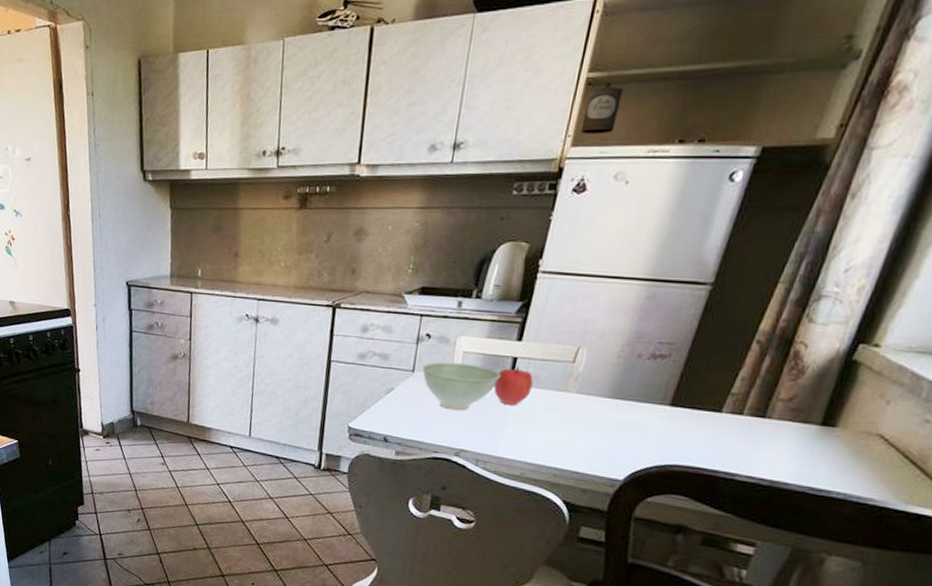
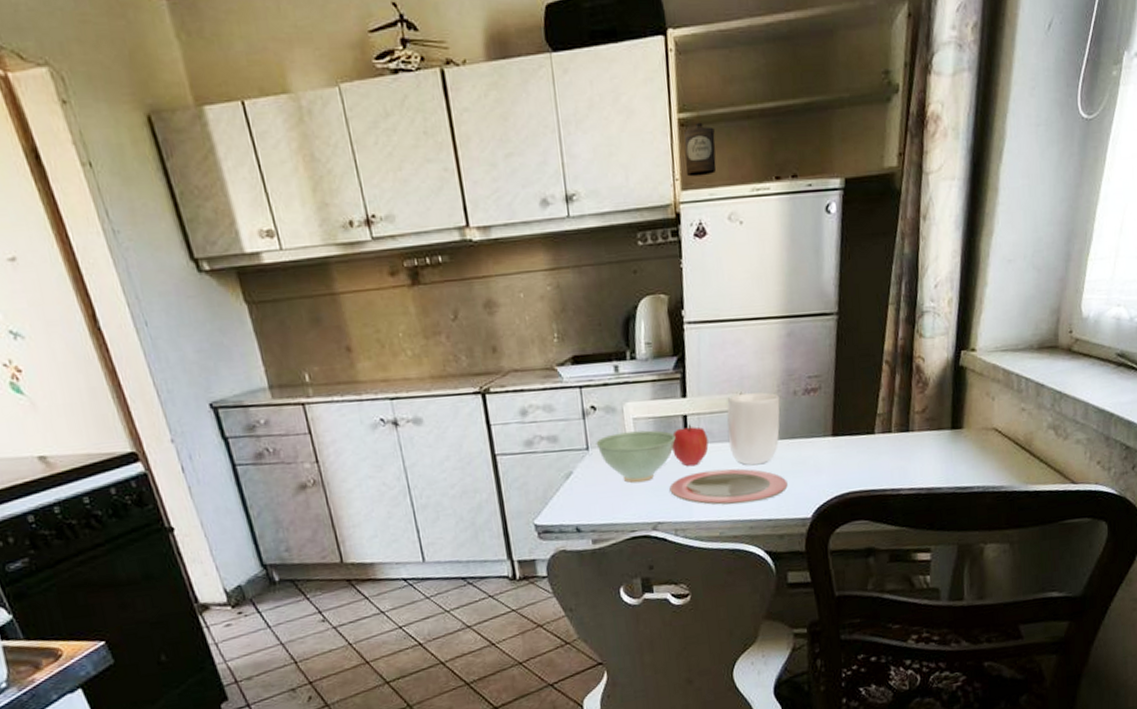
plate: none [481,412,607,453] -> present [669,468,788,505]
cup: none [552,346,621,418] -> present [726,392,781,466]

